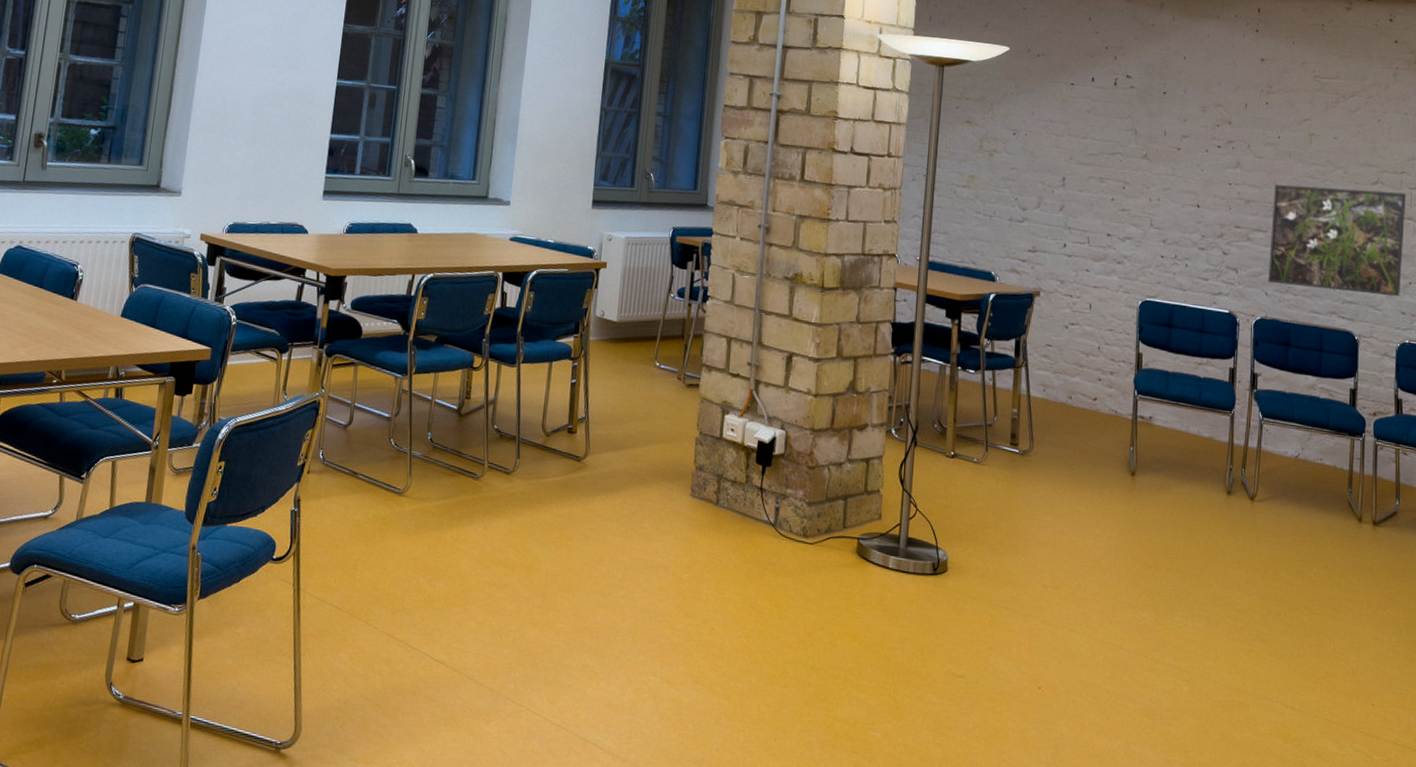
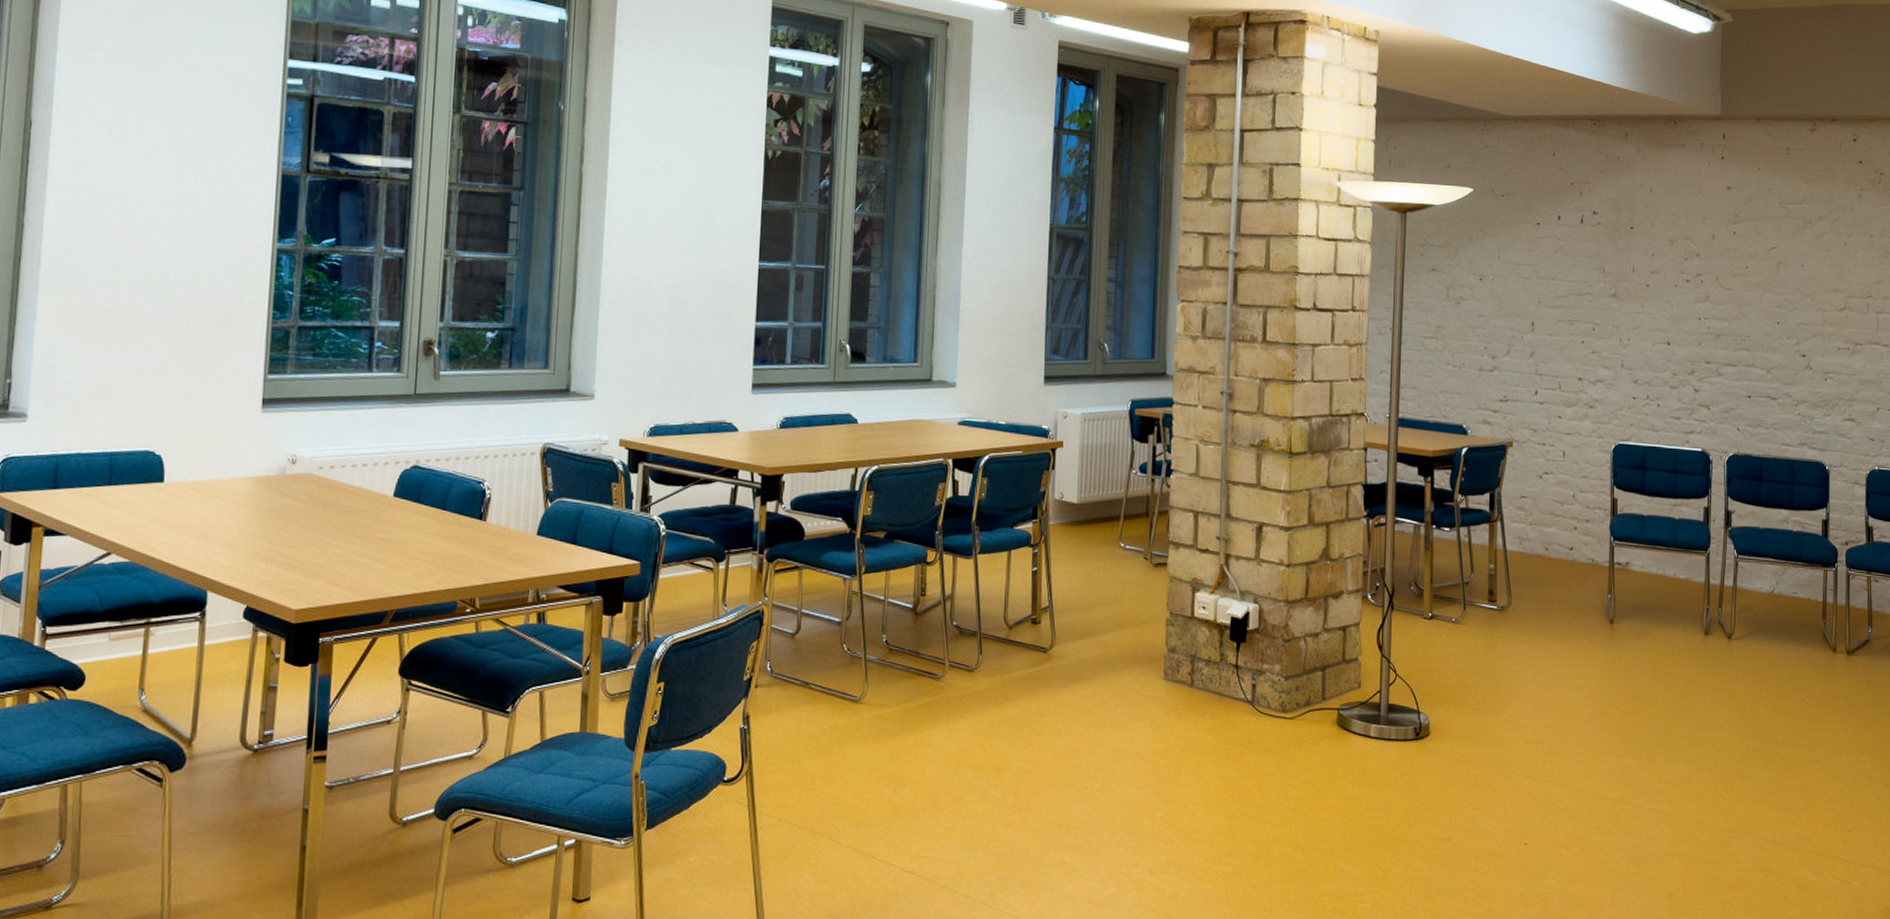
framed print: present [1267,184,1406,296] -> none [1739,316,1873,423]

